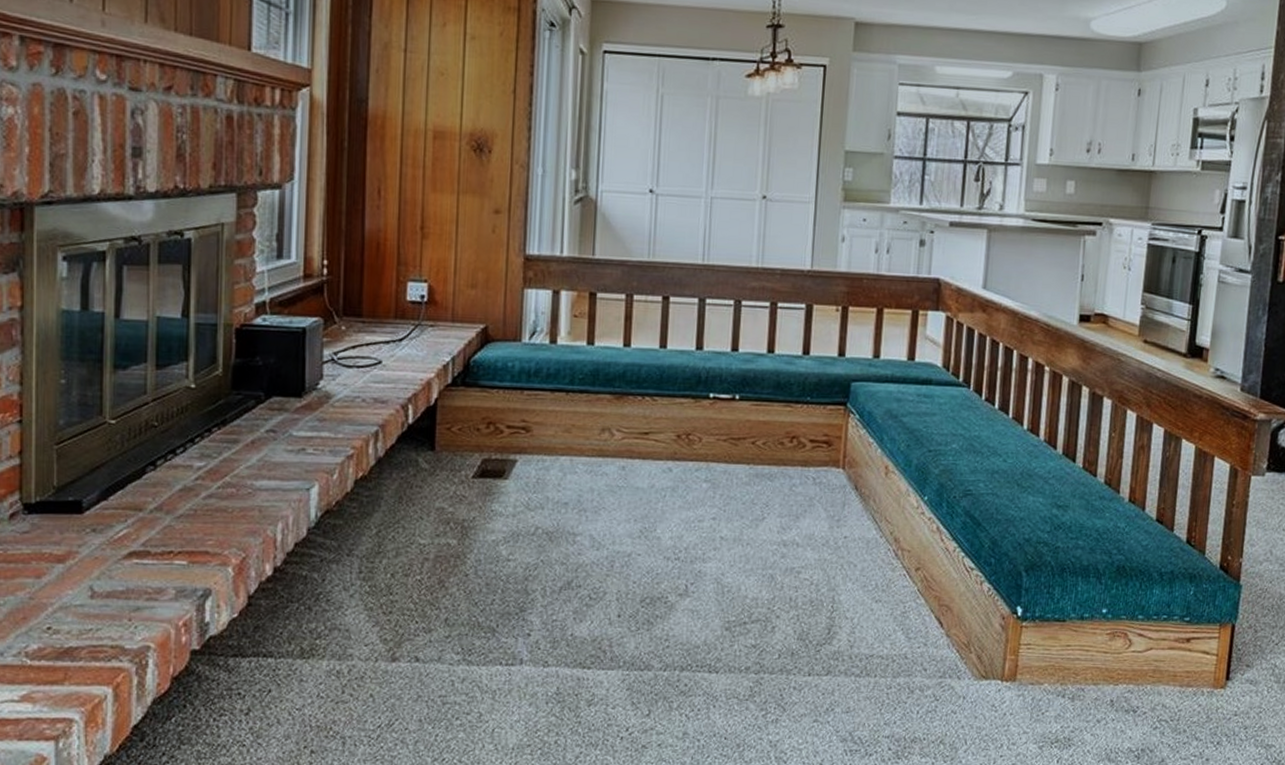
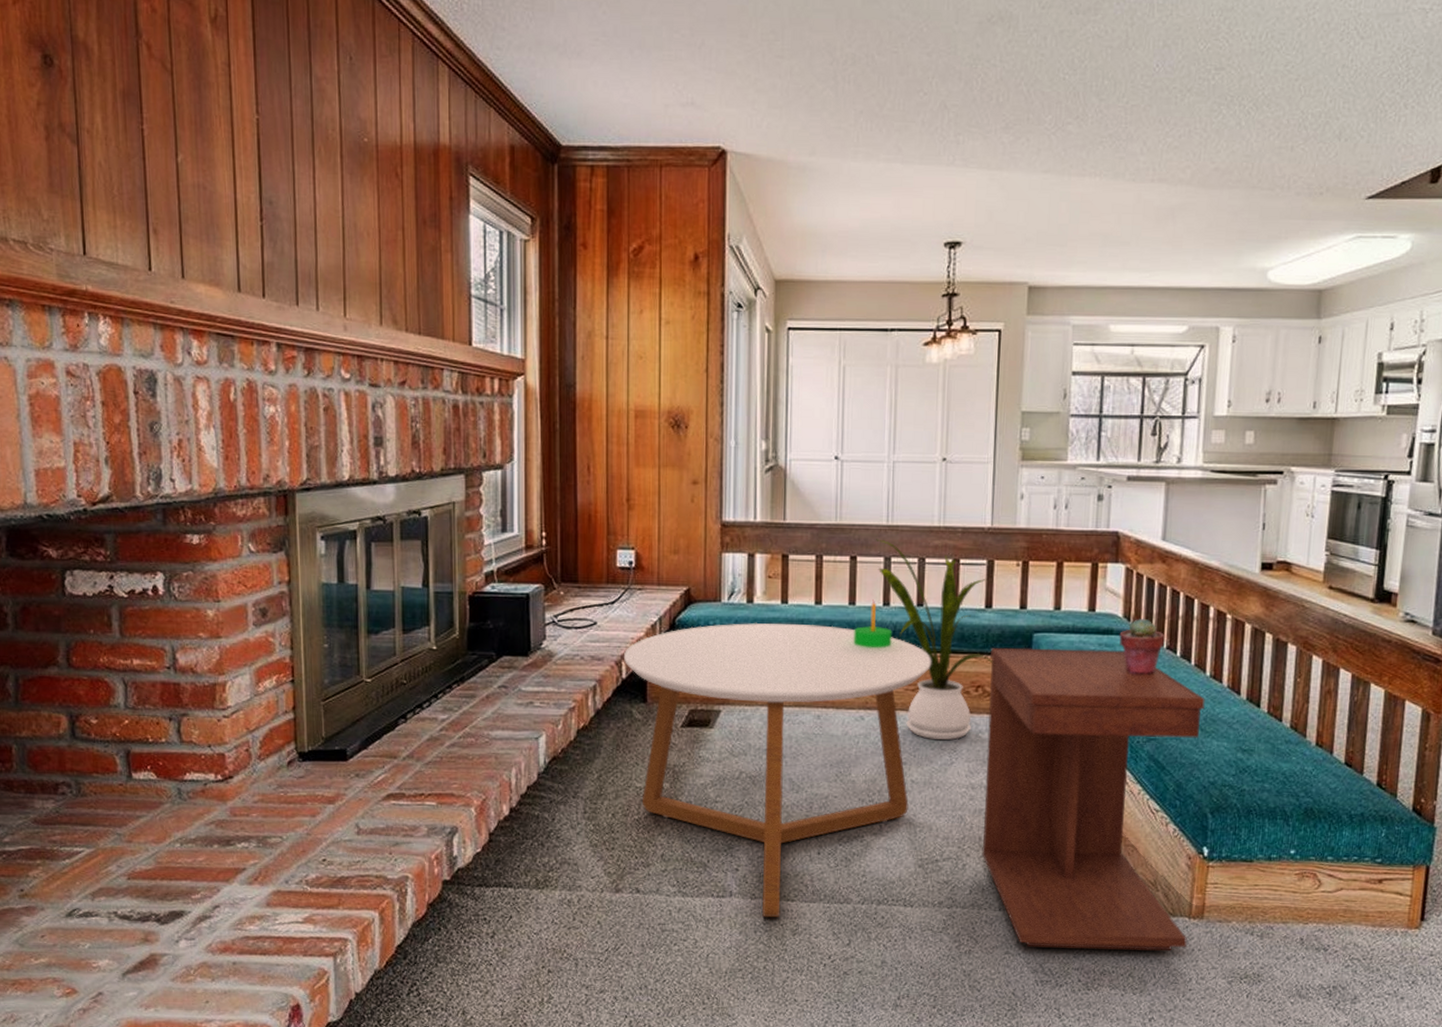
coffee table: none [410,364,745,686] -> present [623,622,931,917]
candle: none [663,343,705,395] -> present [853,599,892,649]
house plant: none [690,278,809,494] -> present [876,539,993,741]
side table: none [792,396,1022,716] -> present [981,647,1205,951]
potted succulent: none [938,368,983,428] -> present [1119,618,1165,675]

